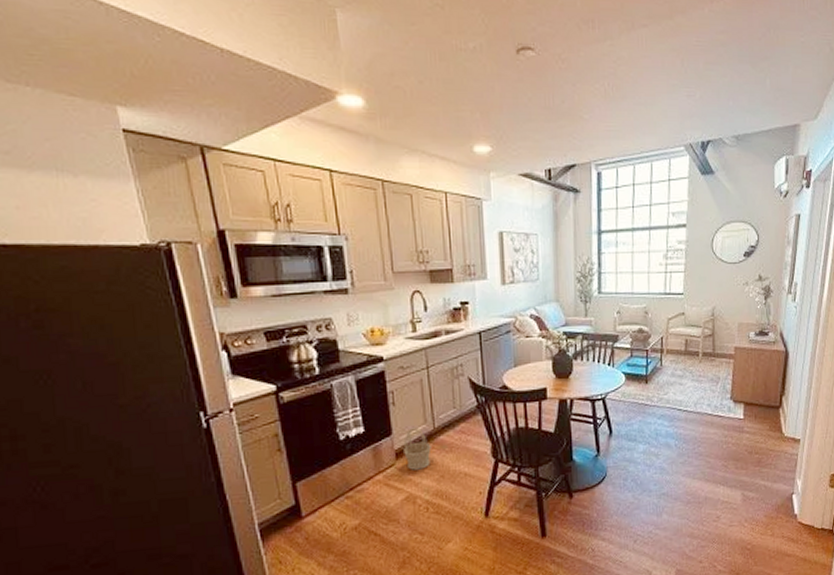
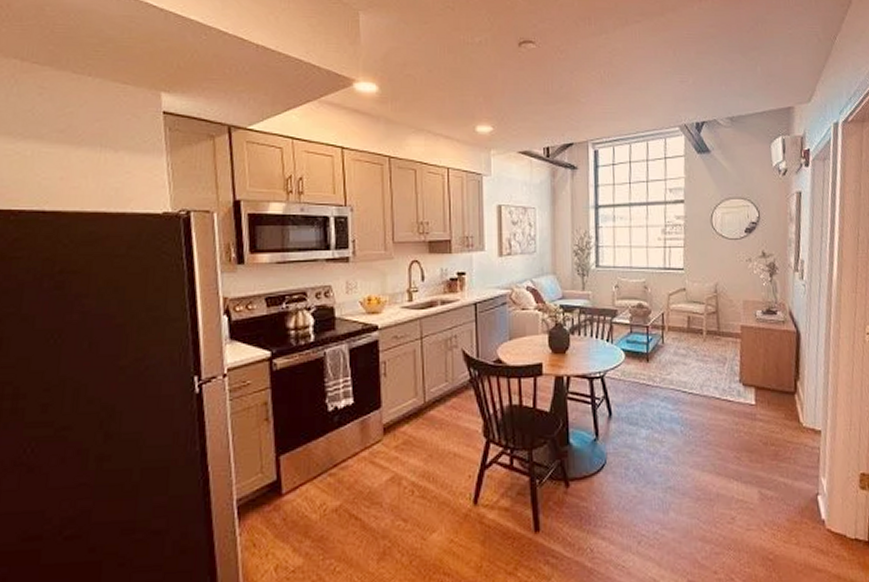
basket: present [404,427,431,470] -> none [392,401,421,448]

